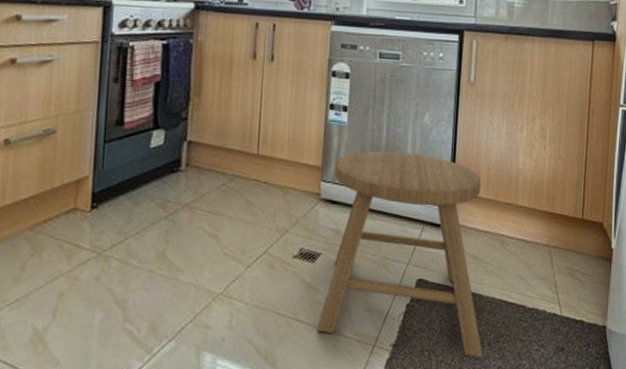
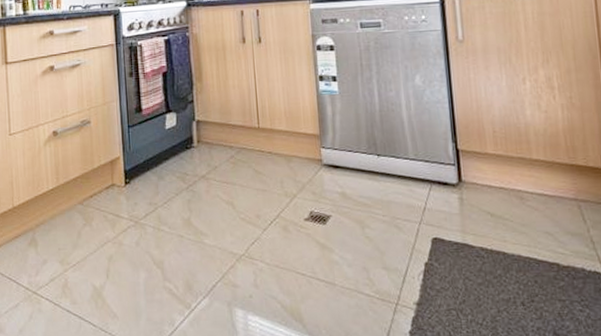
stool: present [317,150,483,357] -> none [332,114,518,317]

